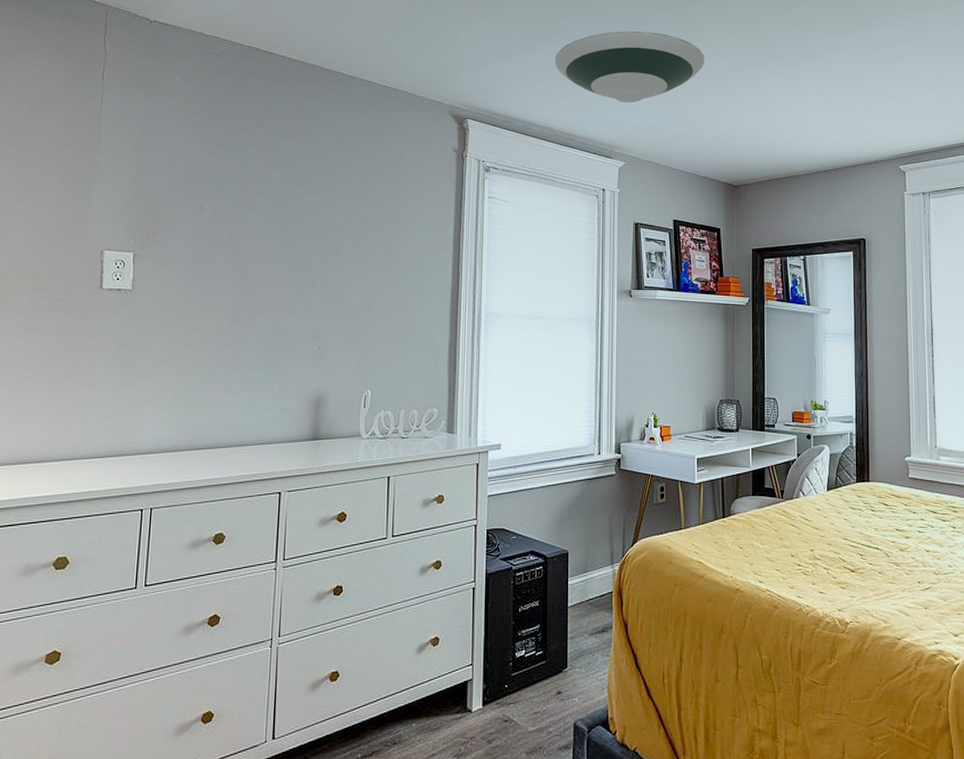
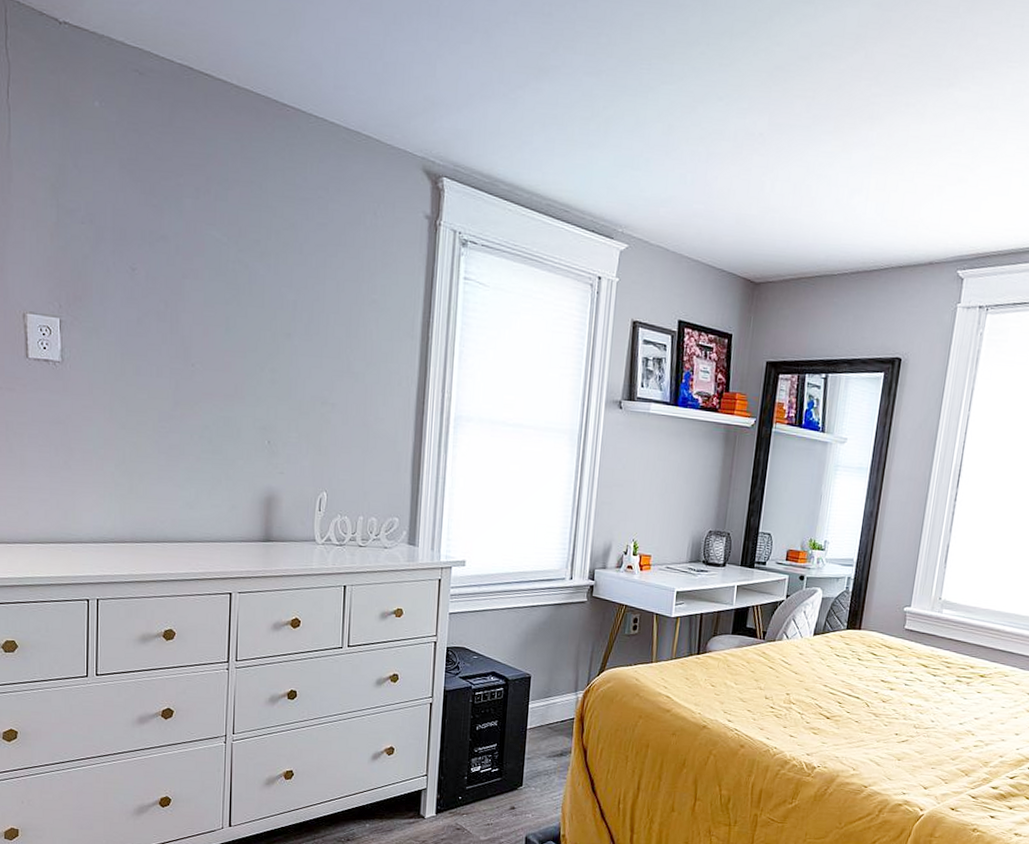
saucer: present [554,30,704,103] -> none [552,69,739,169]

